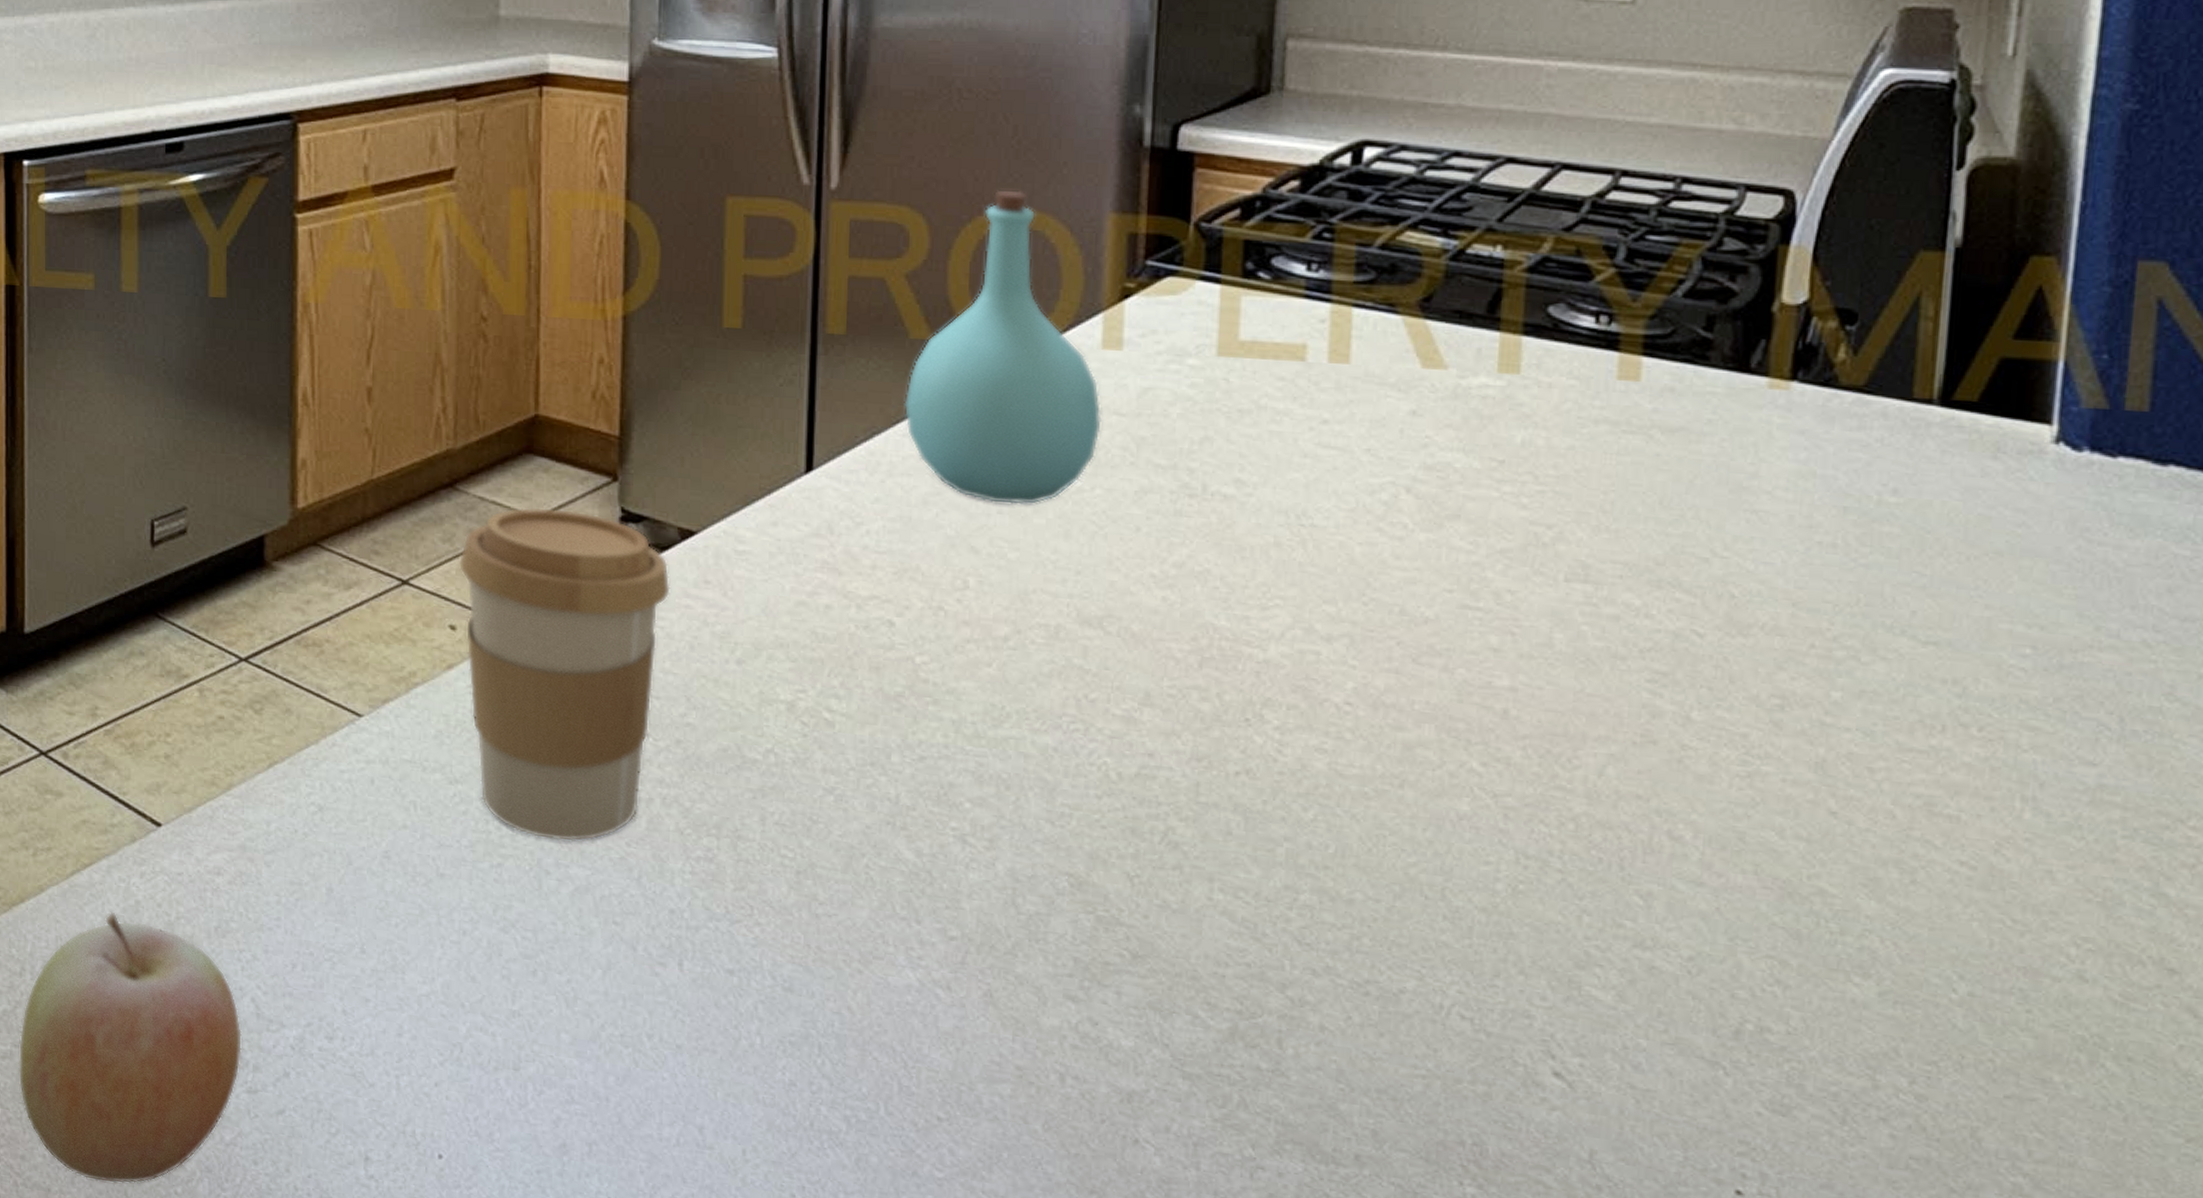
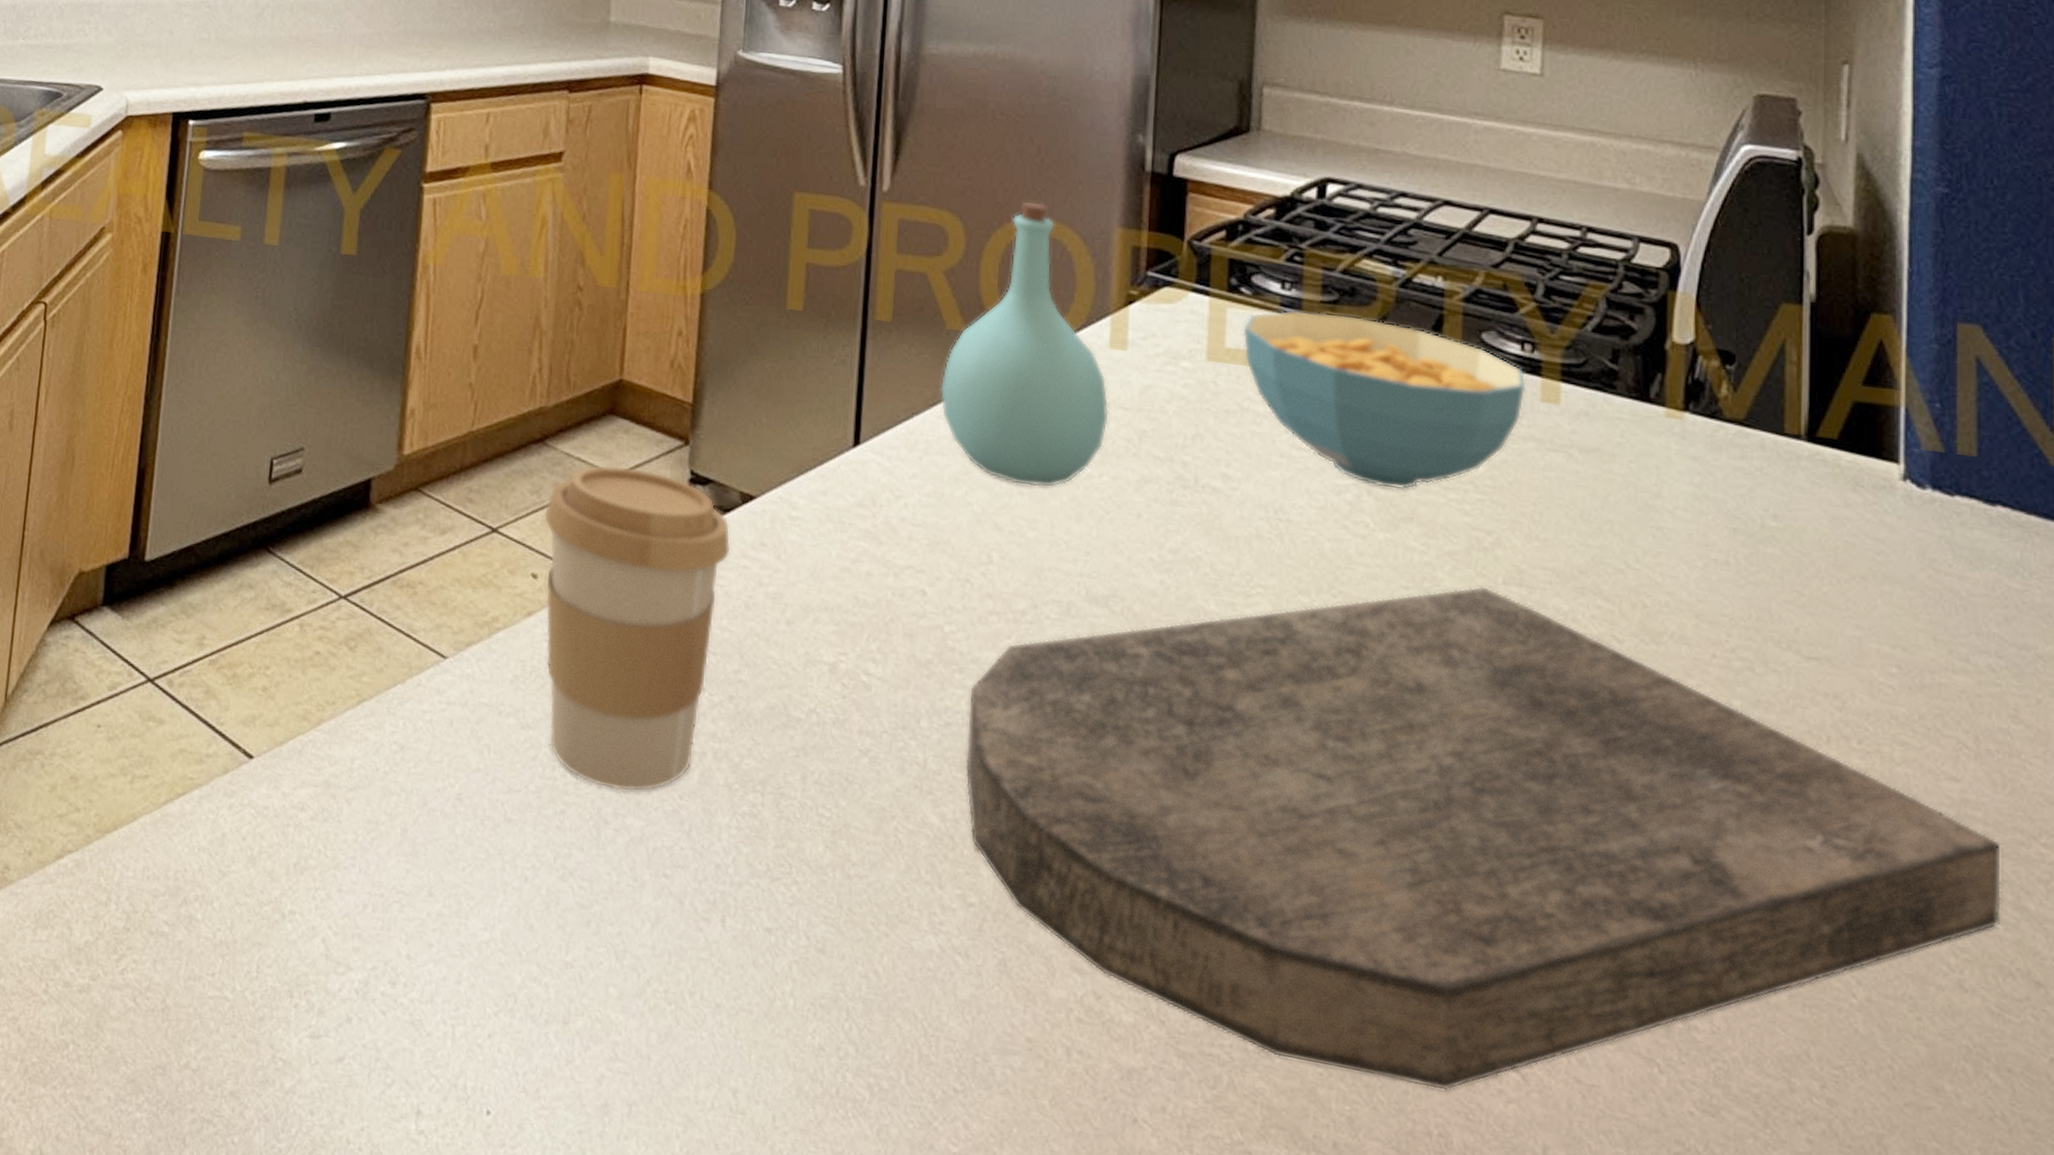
fruit: present [18,911,242,1184] -> none [92,843,311,1131]
cutting board: none [942,585,2139,1101] -> present [964,586,2001,1091]
cereal bowl: none [1260,293,1601,486] -> present [1242,309,1526,490]

